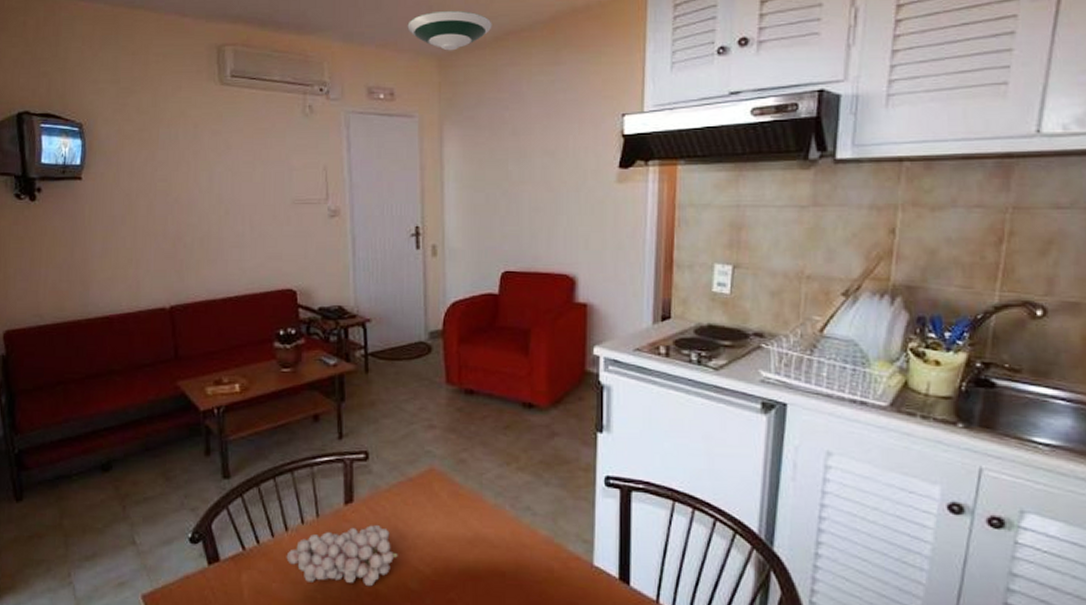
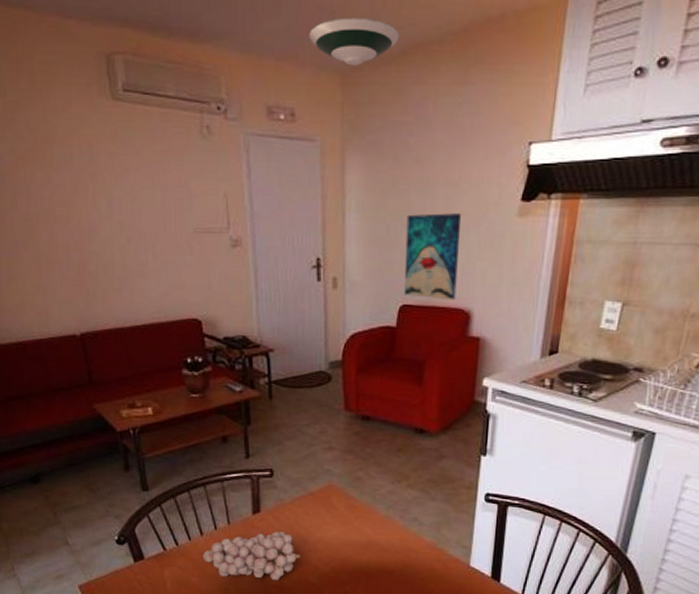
wall art: none [505,181,561,266] -> present [403,213,462,300]

